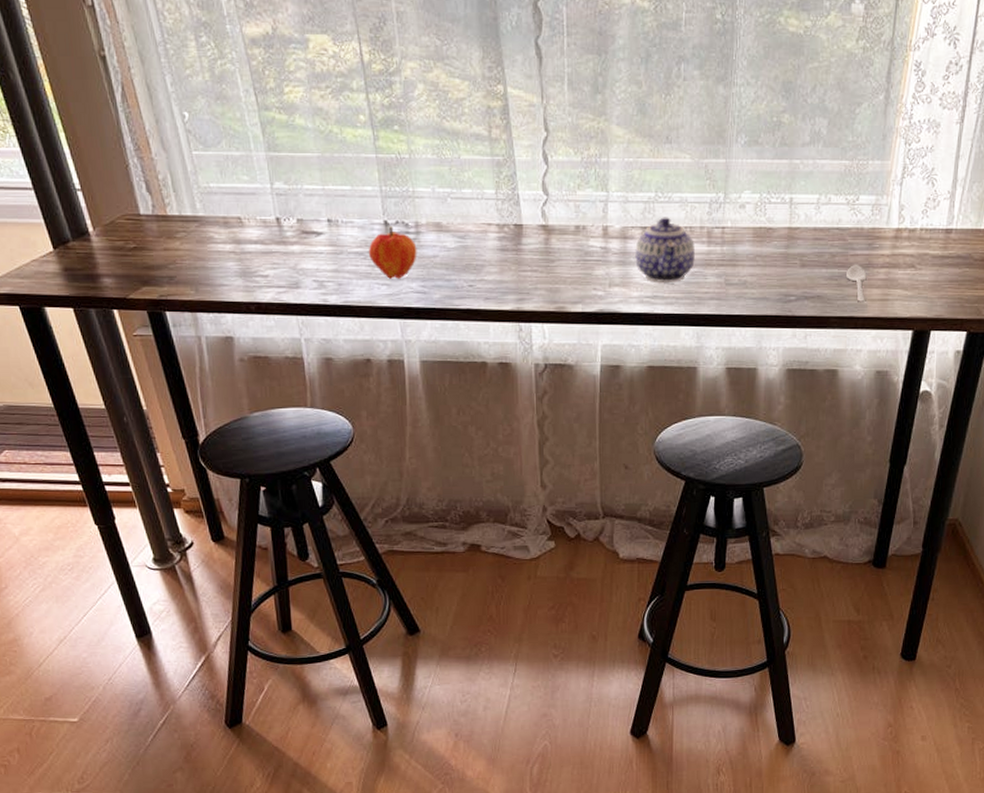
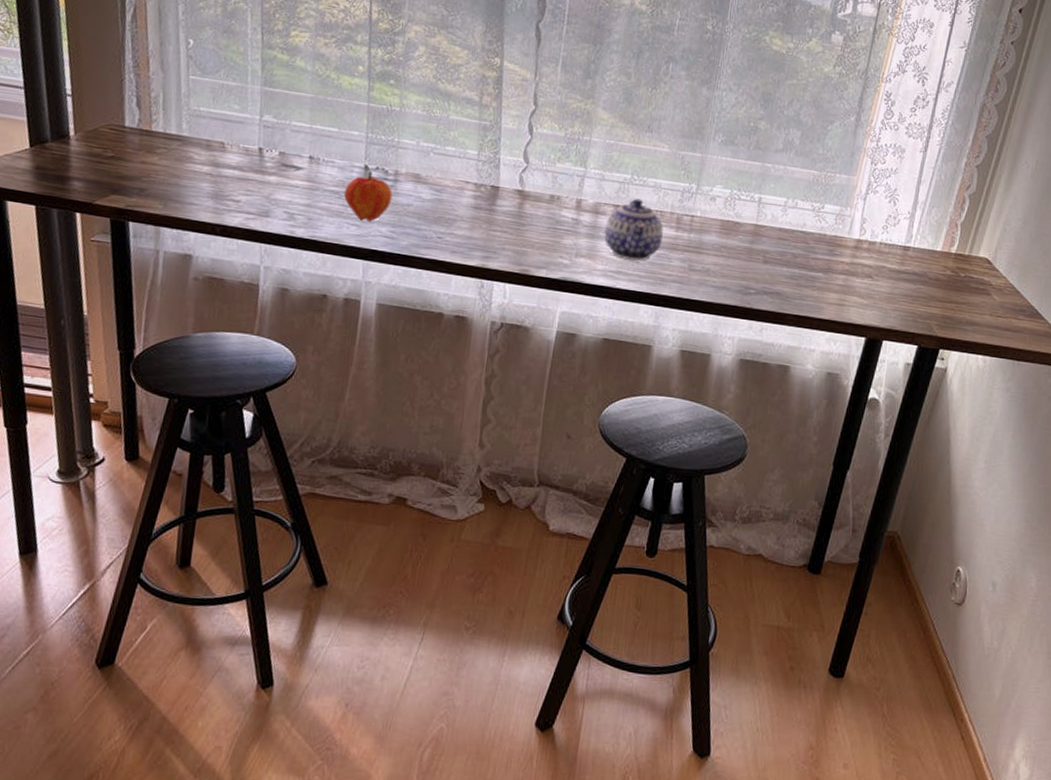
spoon: present [846,264,867,302] -> none [806,267,826,304]

